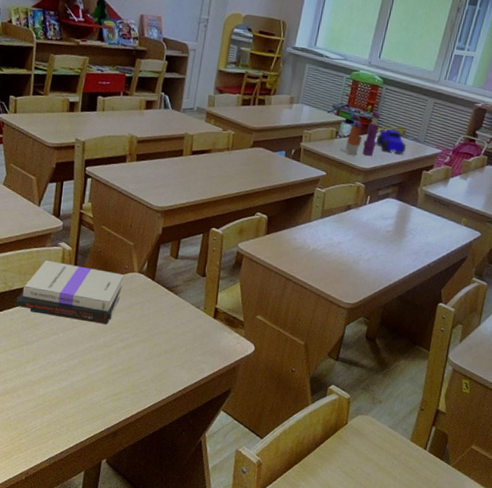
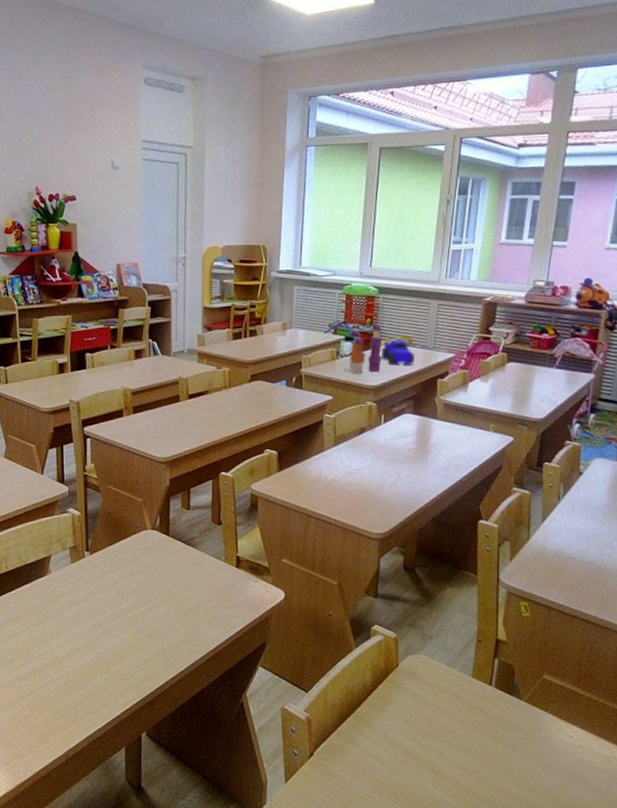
books: present [15,260,125,325] -> none [32,529,138,588]

